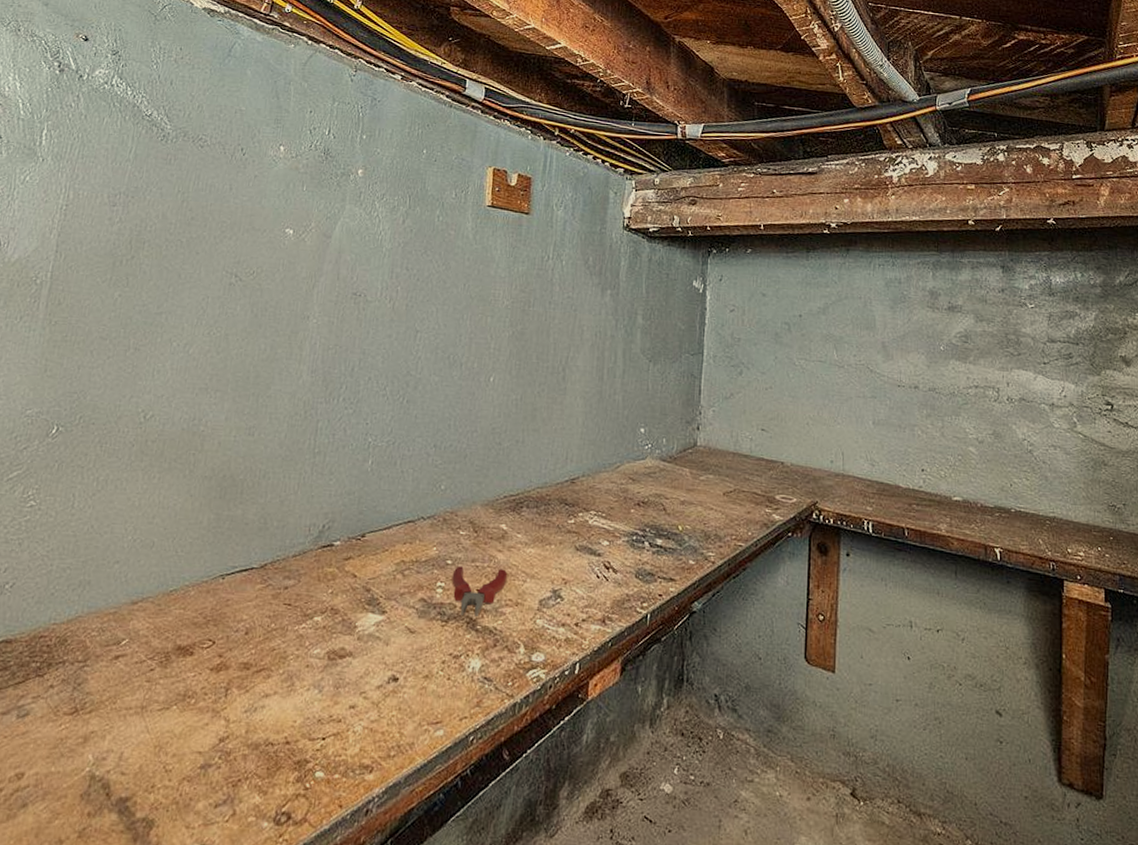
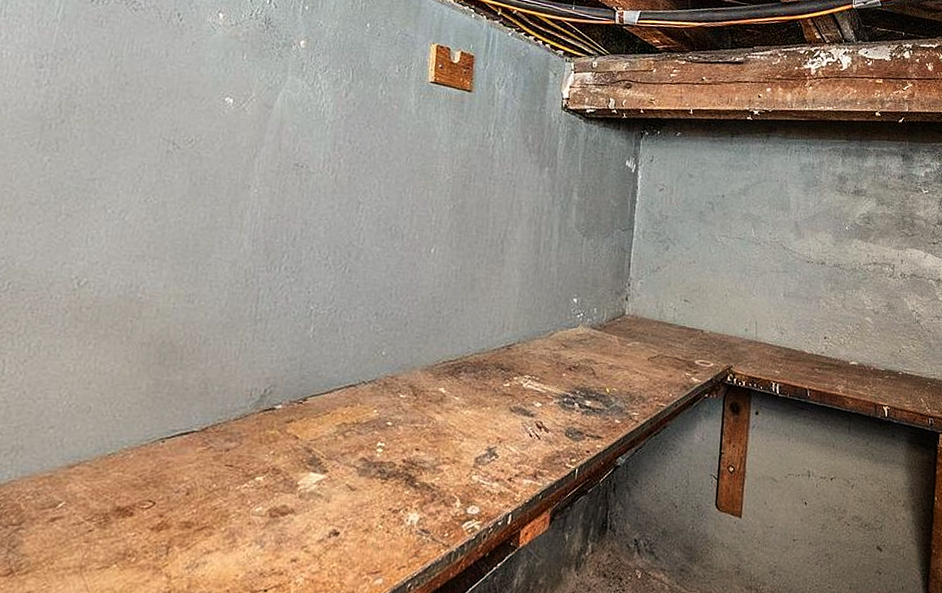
pliers: present [451,565,508,616] -> none [391,427,446,474]

